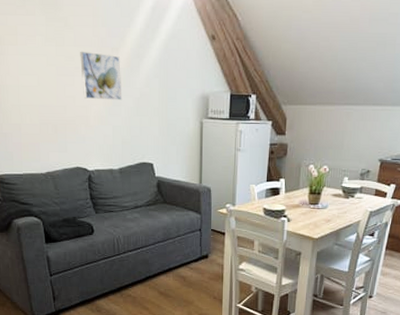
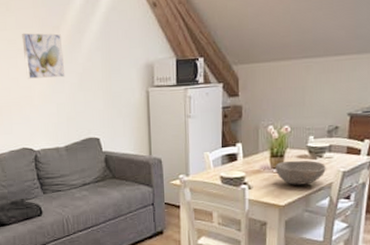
bowl: none [312,199,356,221] -> present [275,160,326,185]

